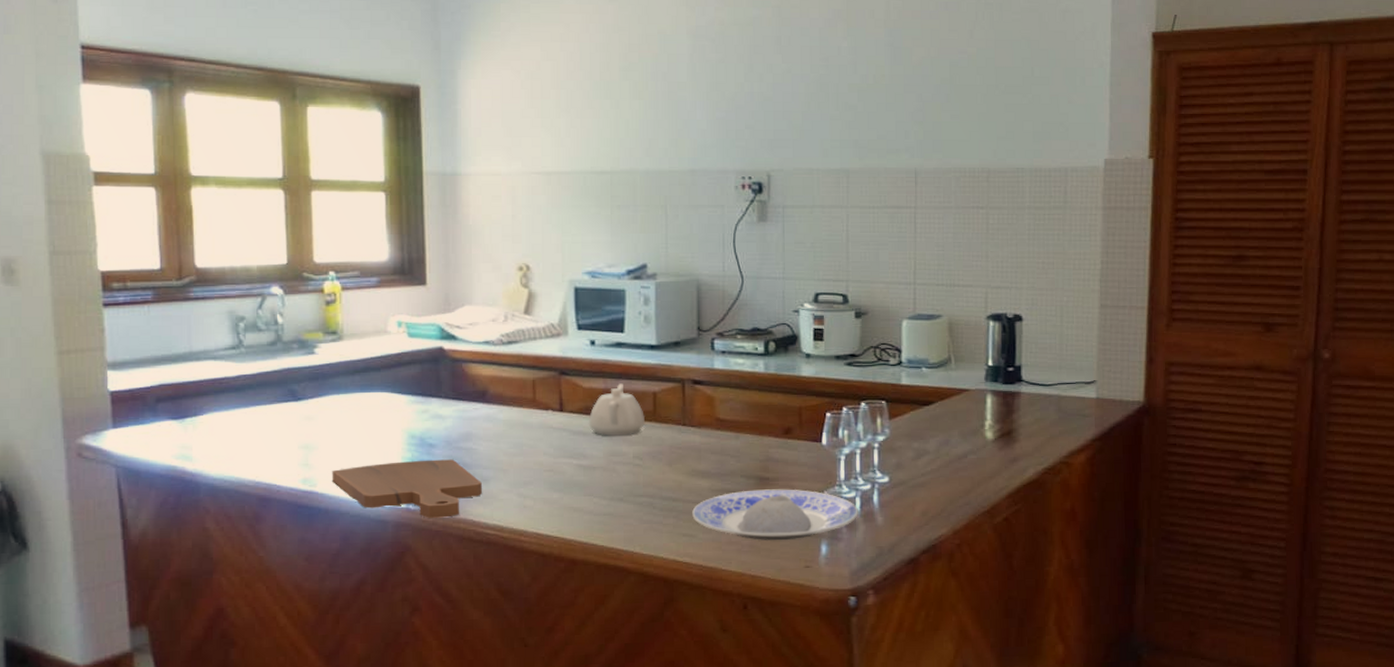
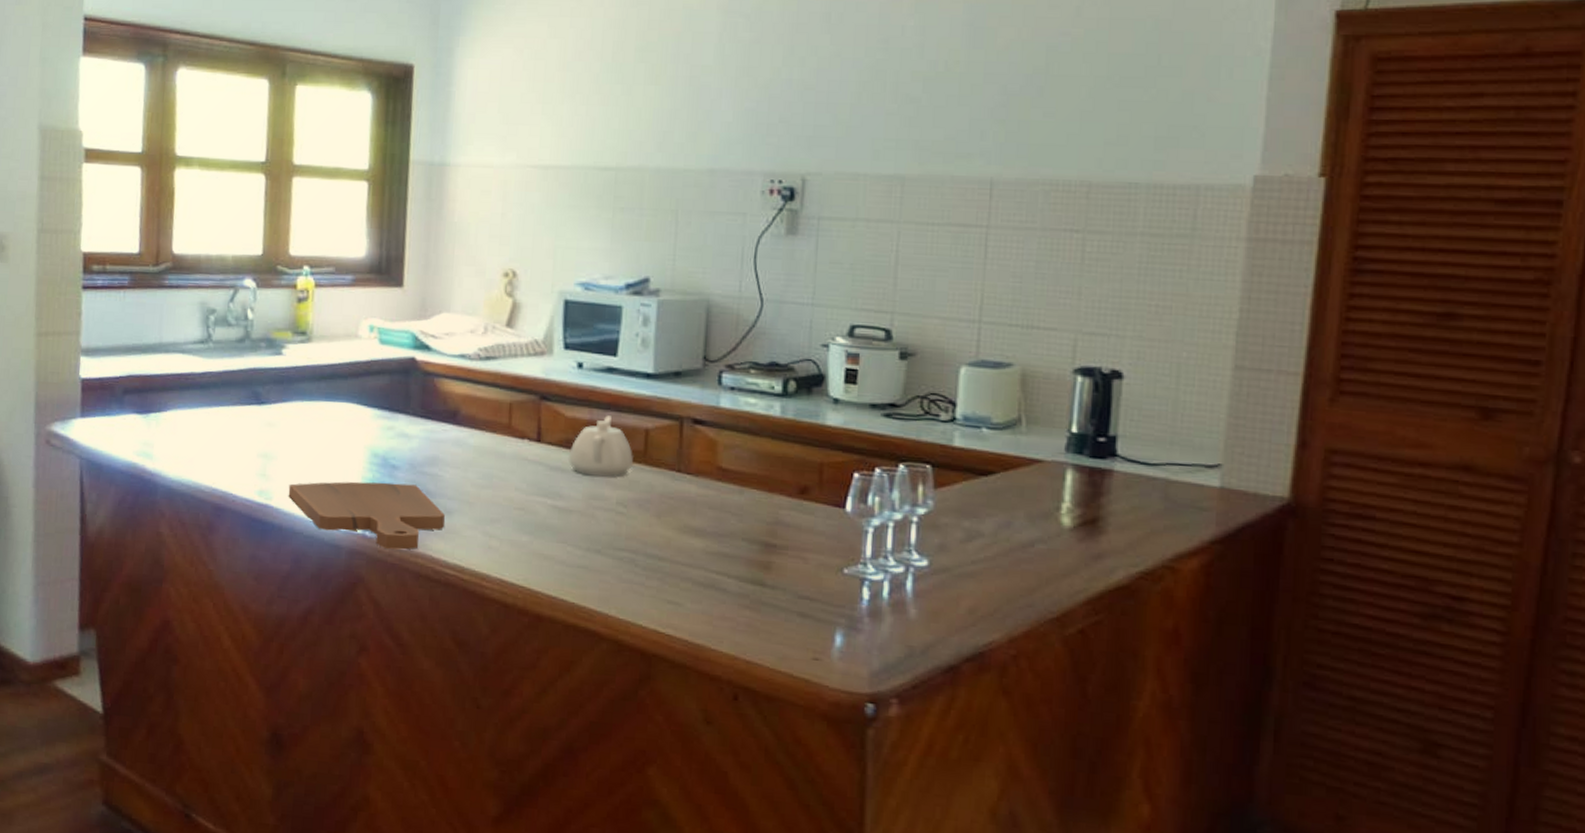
plate: present [691,489,858,540] -> none [679,557,886,624]

